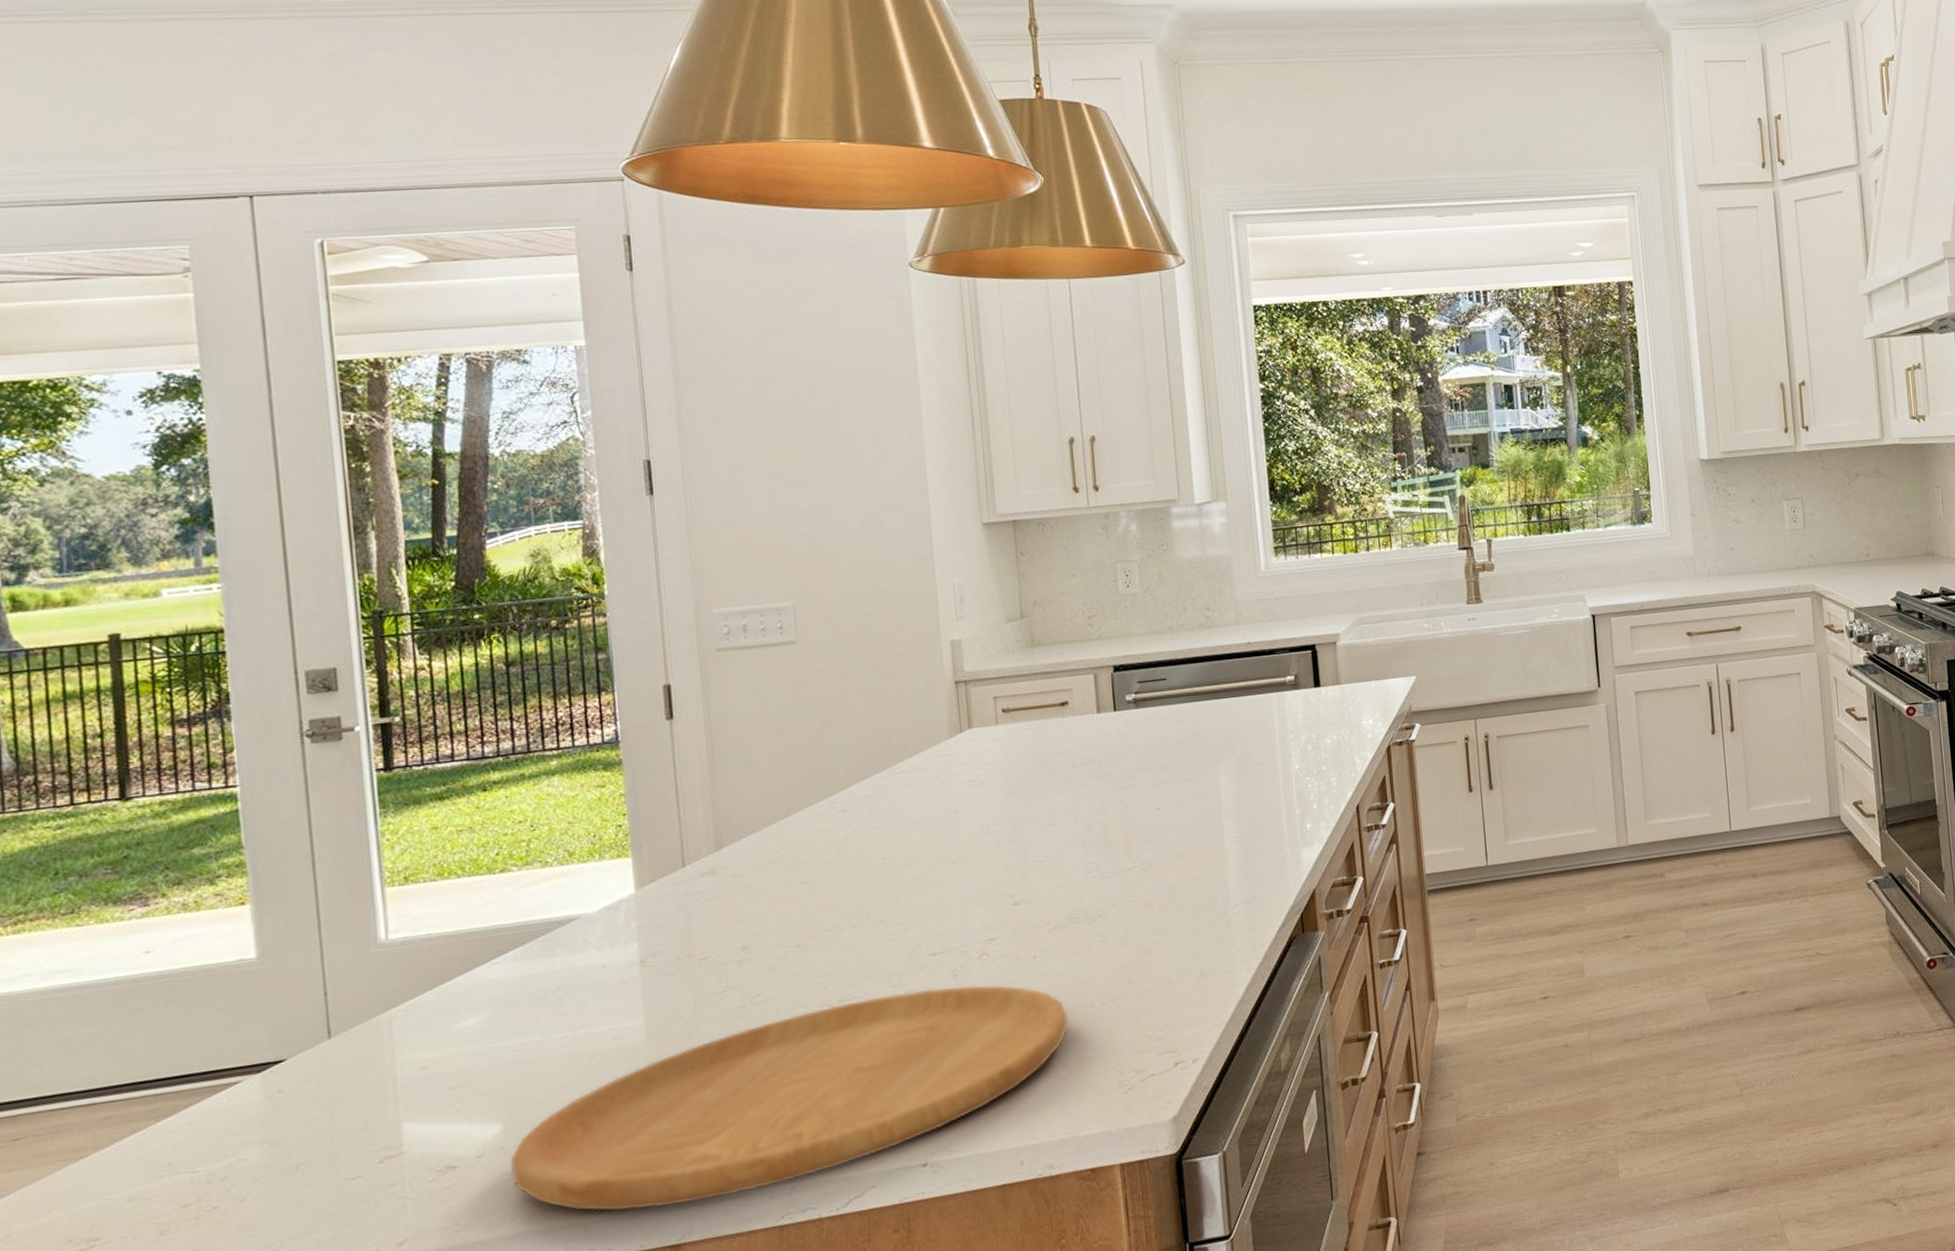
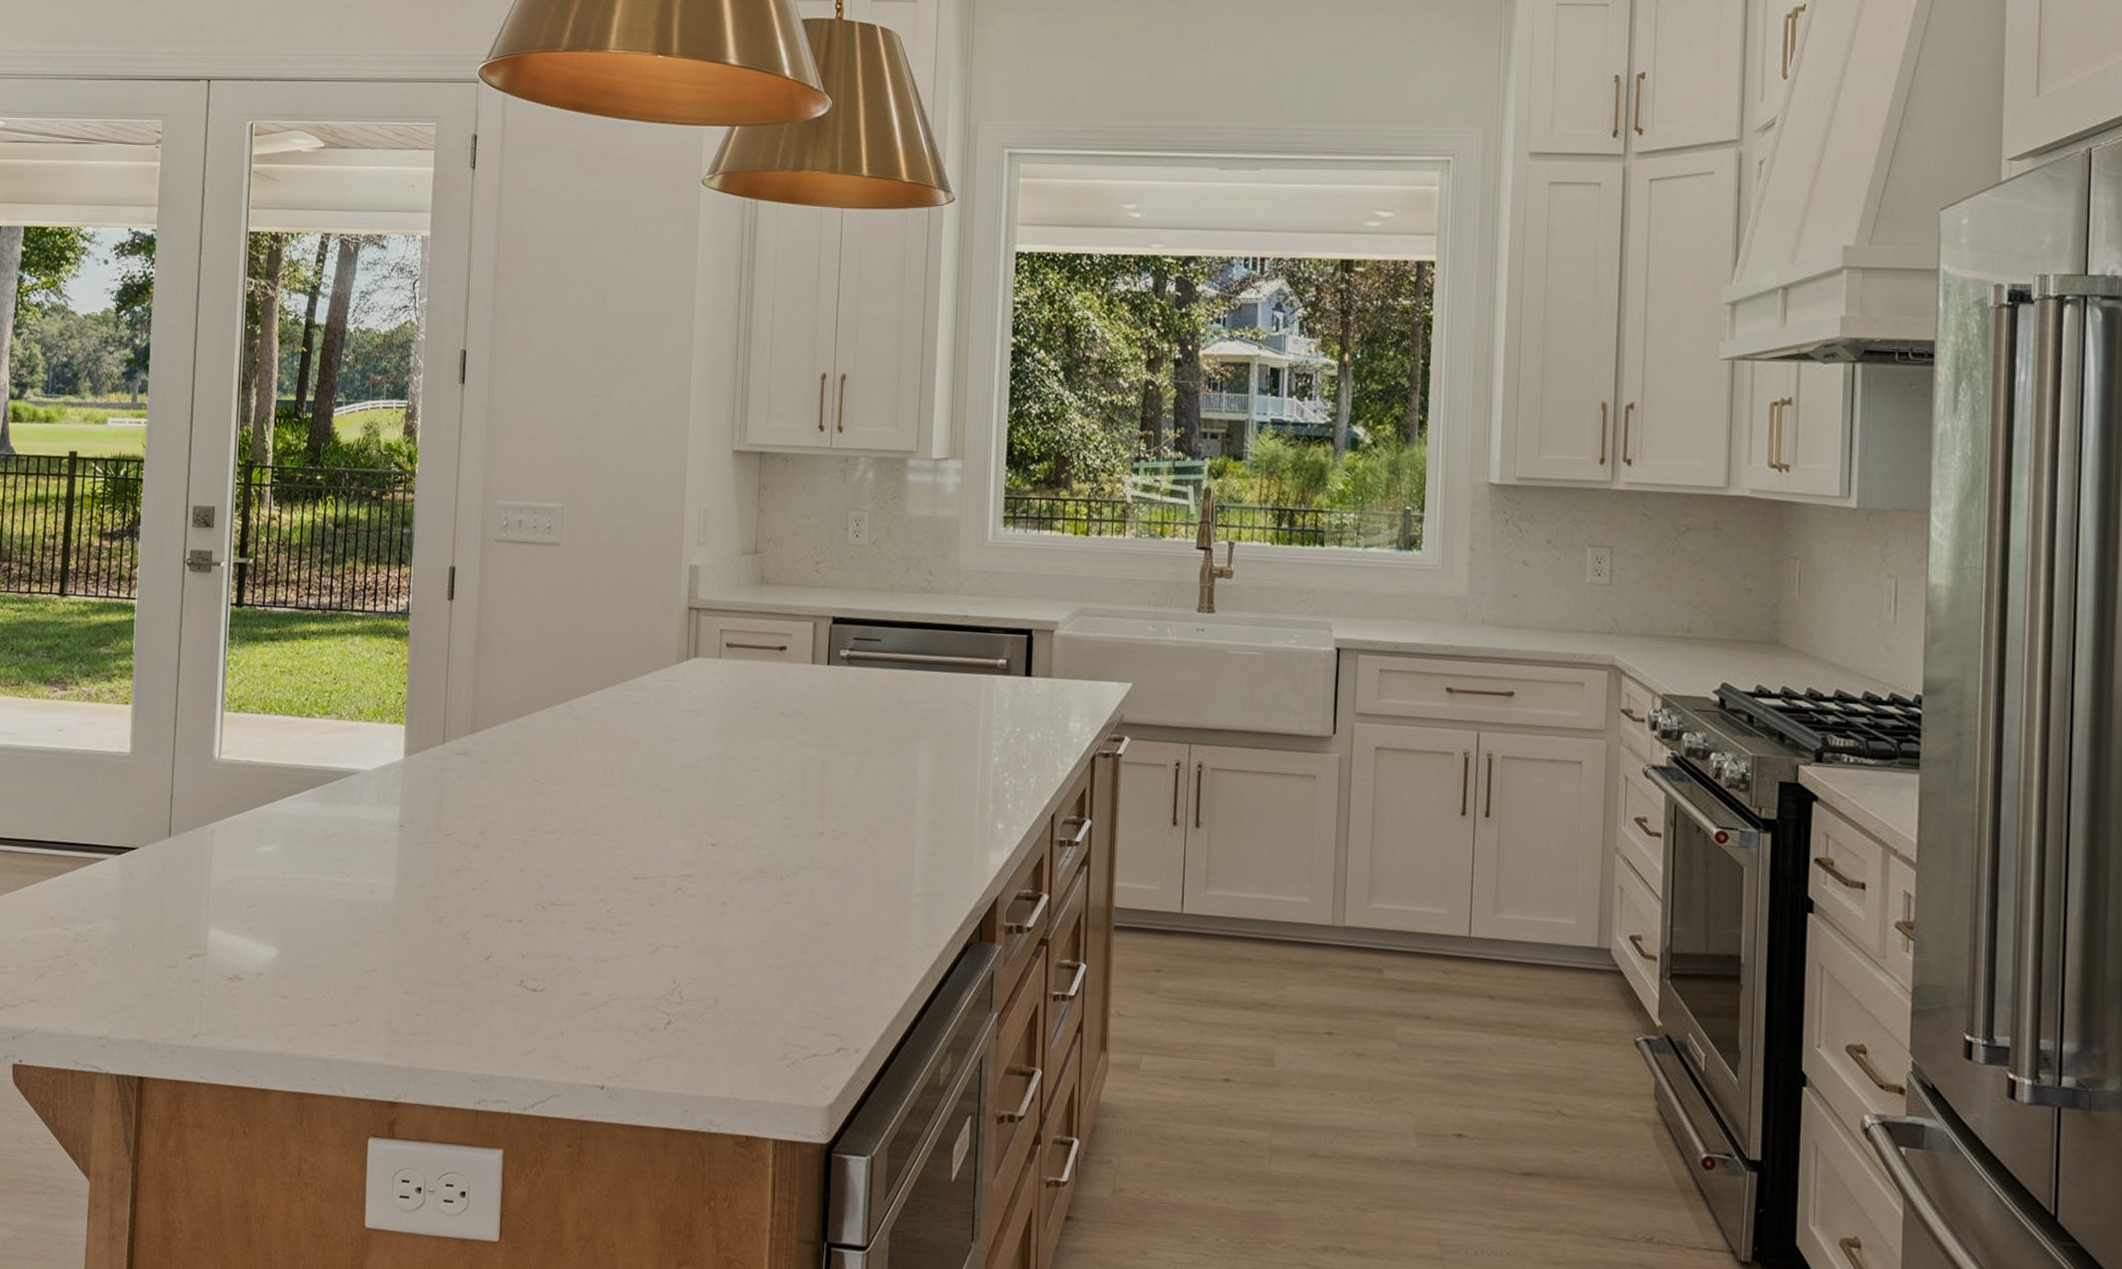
cutting board: present [509,984,1069,1212] -> none [280,907,746,1070]

